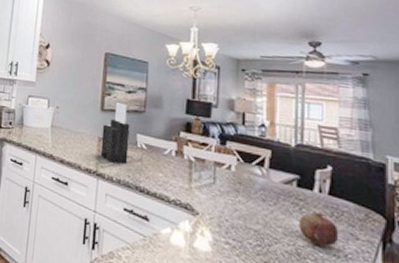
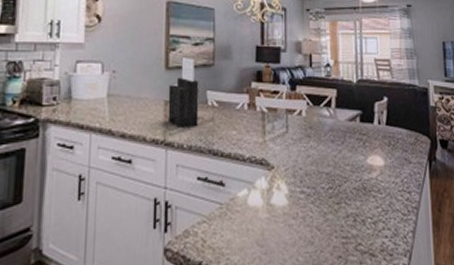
fruit: present [299,211,339,247] -> none [364,144,396,176]

